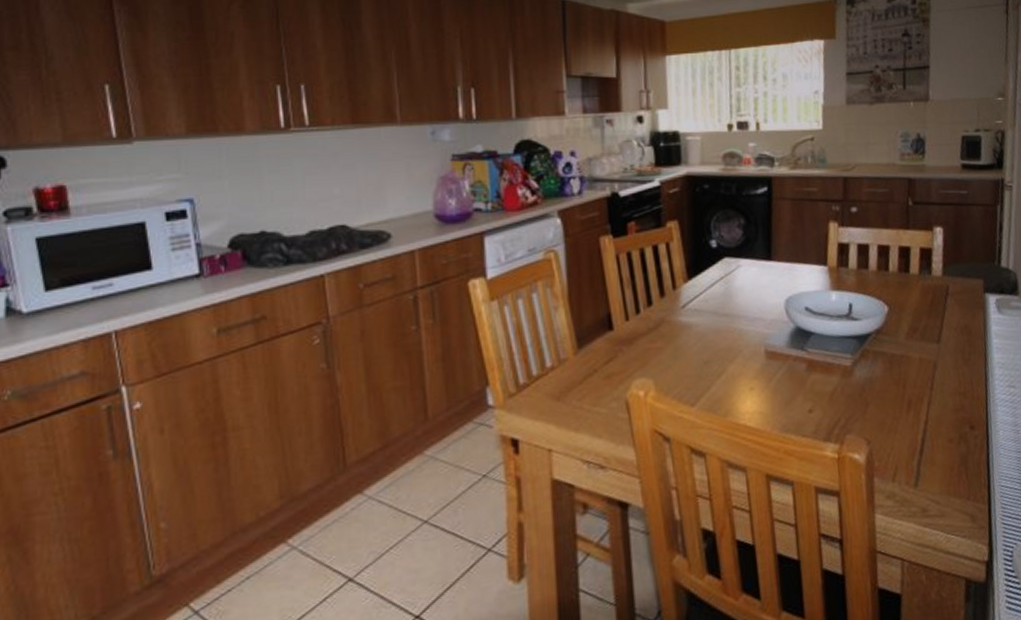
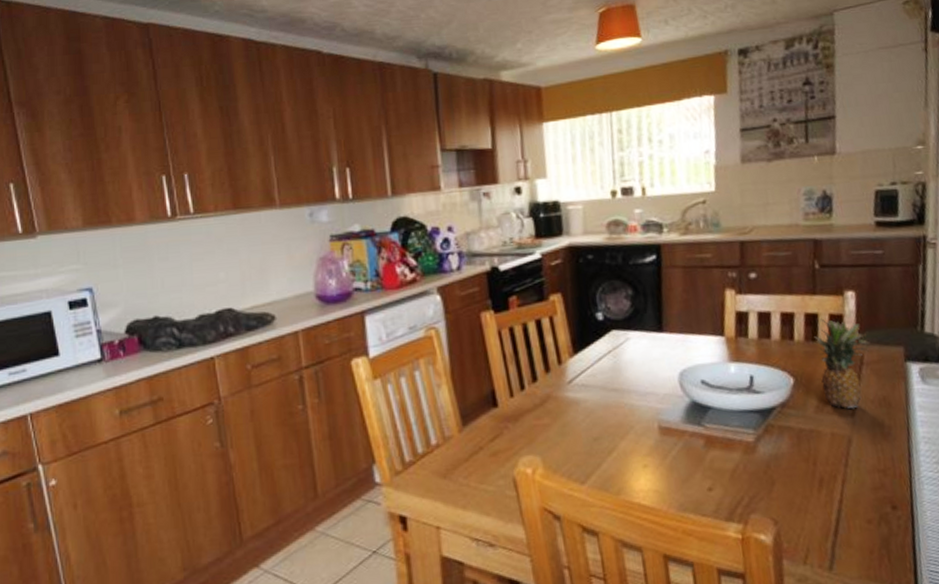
fruit: none [906,251,955,336] -> present [814,318,870,409]

